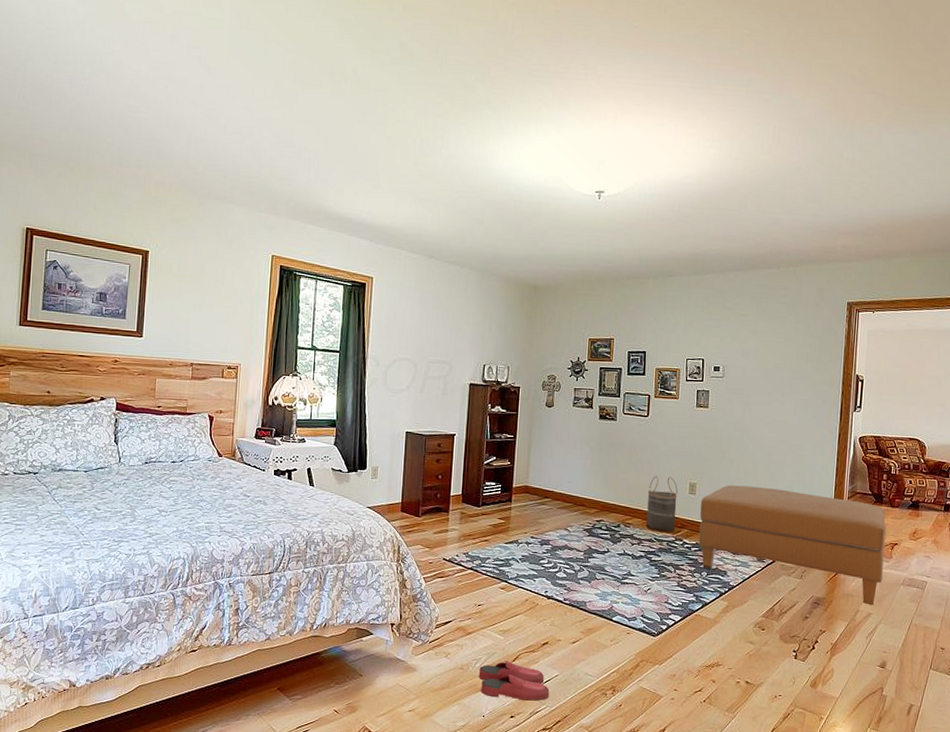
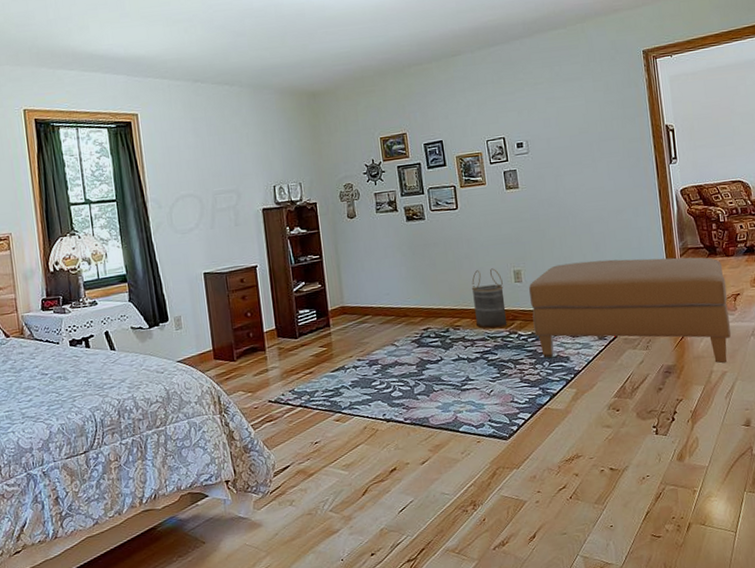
slippers: present [478,660,550,701] -> none [328,495,408,538]

